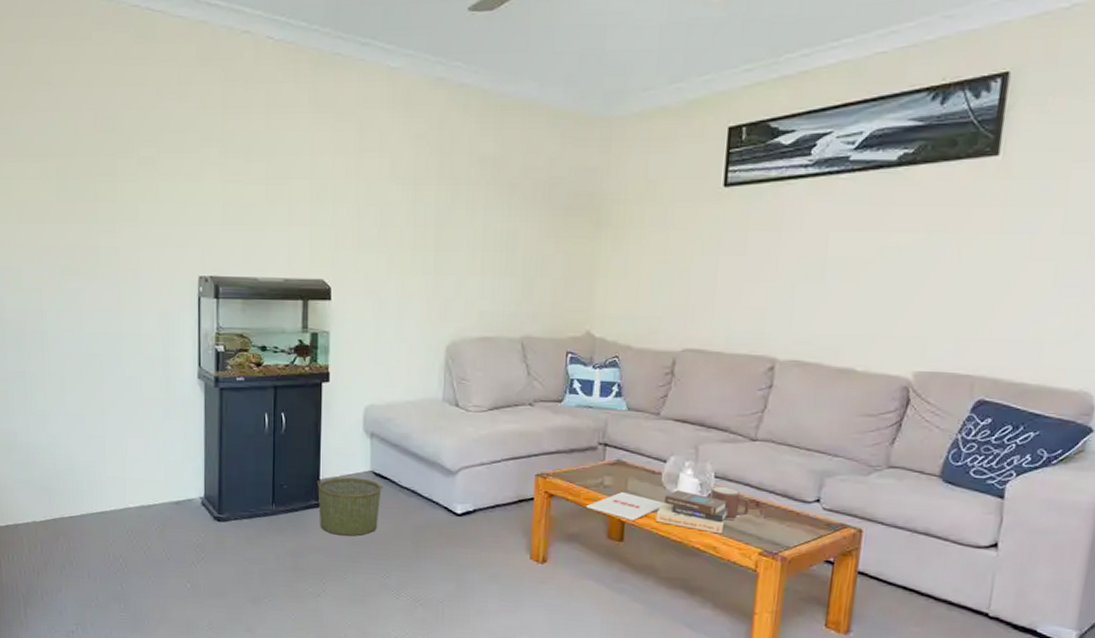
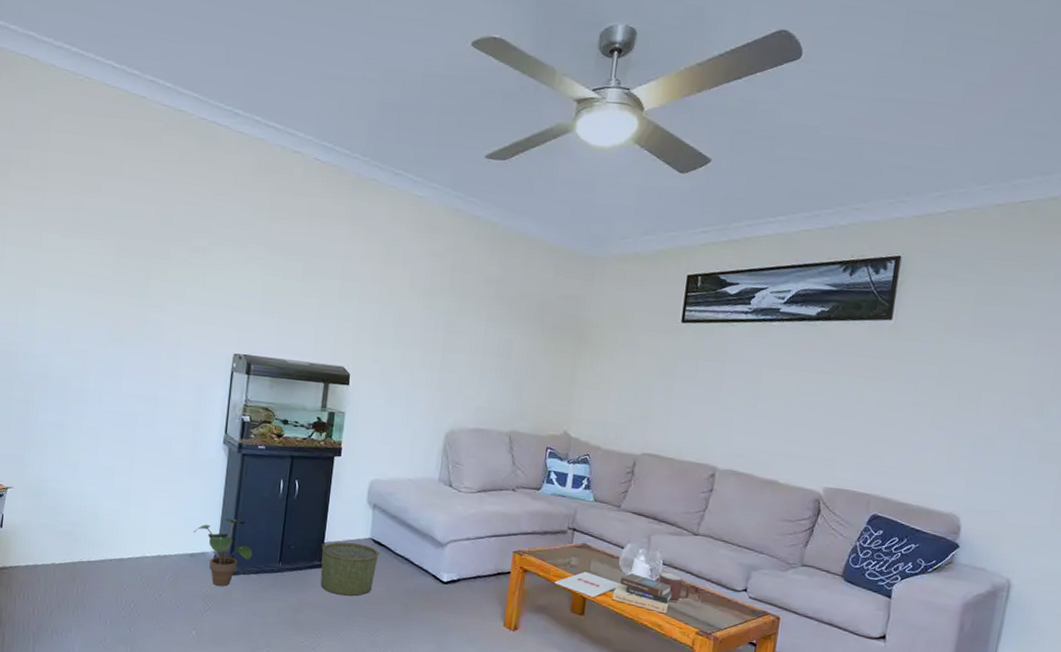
potted plant: none [176,460,242,534] -> present [193,518,253,586]

